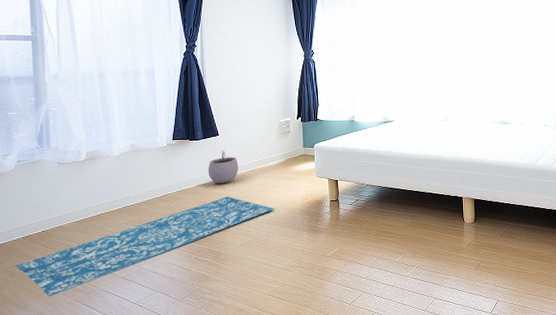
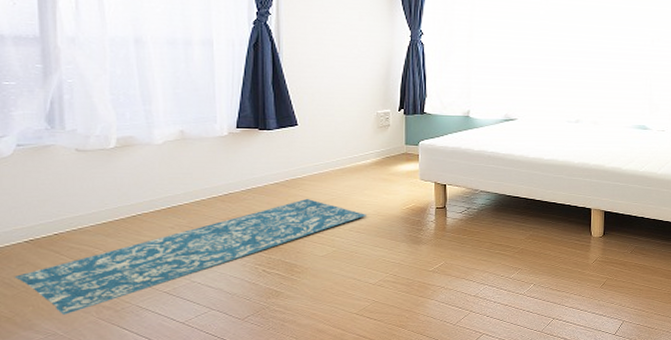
plant pot: present [208,151,239,184] -> none [282,144,323,184]

